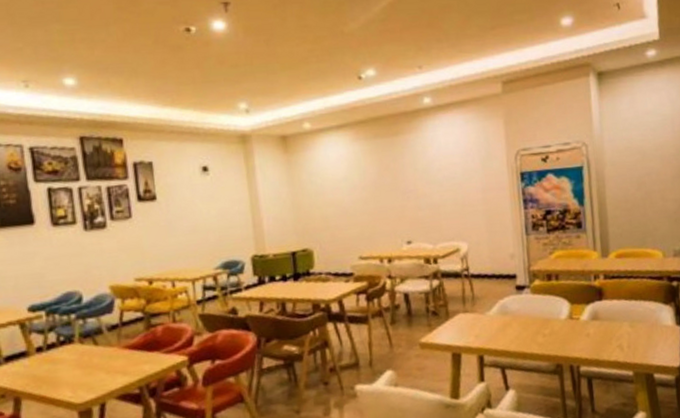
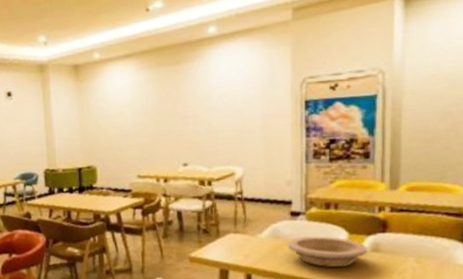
bowl: none [515,308,588,340] -> present [287,236,368,268]

